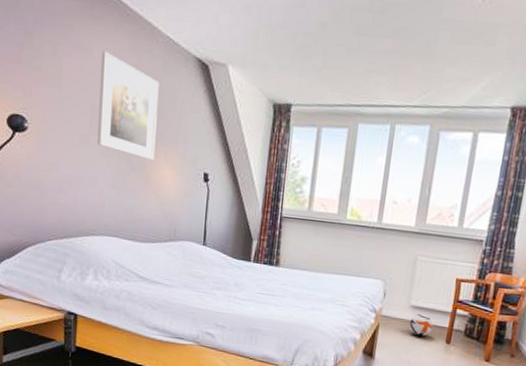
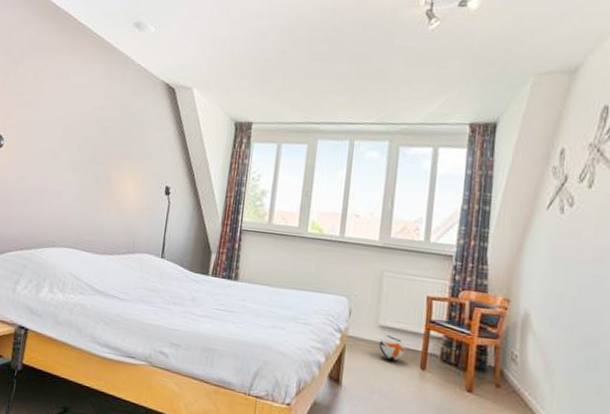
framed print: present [97,51,159,160] -> none [66,77,128,174]

